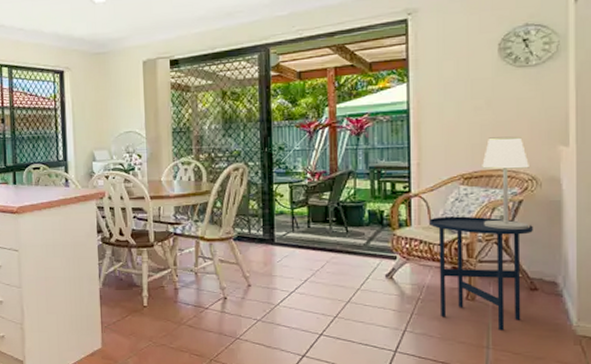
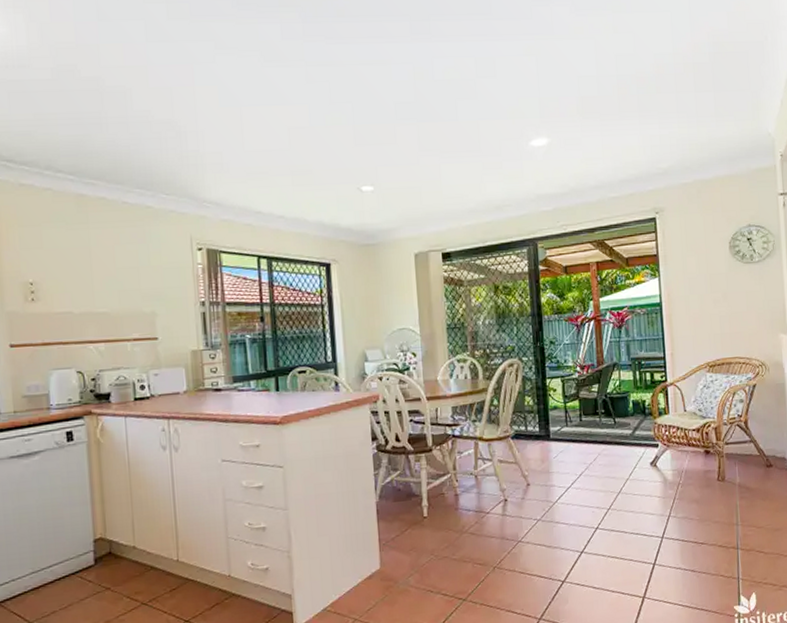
side table: present [429,216,533,331] -> none [684,401,765,507]
table lamp: present [482,136,530,230] -> none [723,326,763,413]

